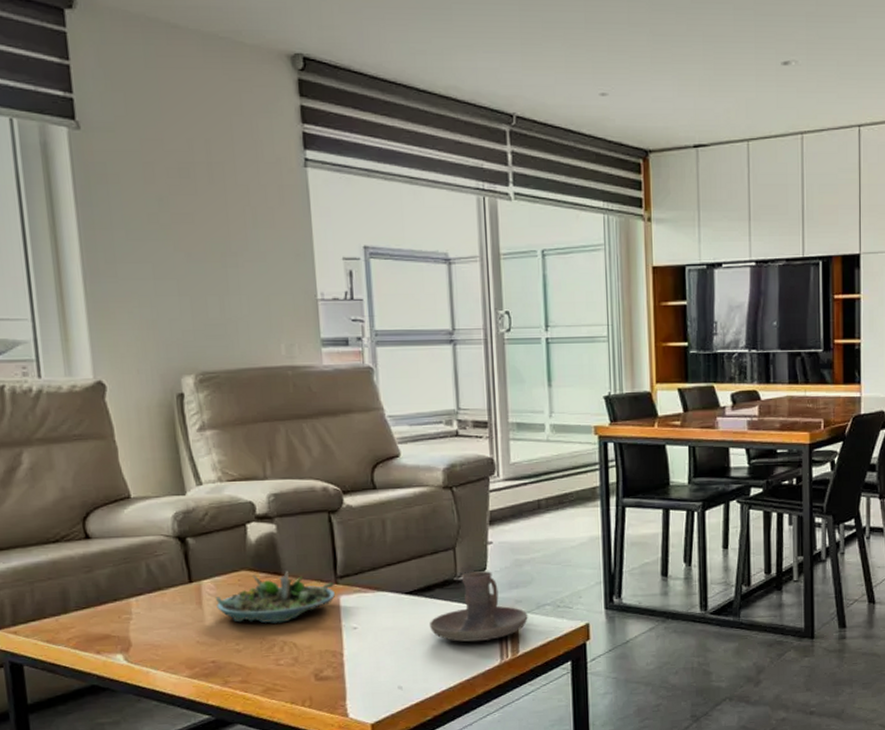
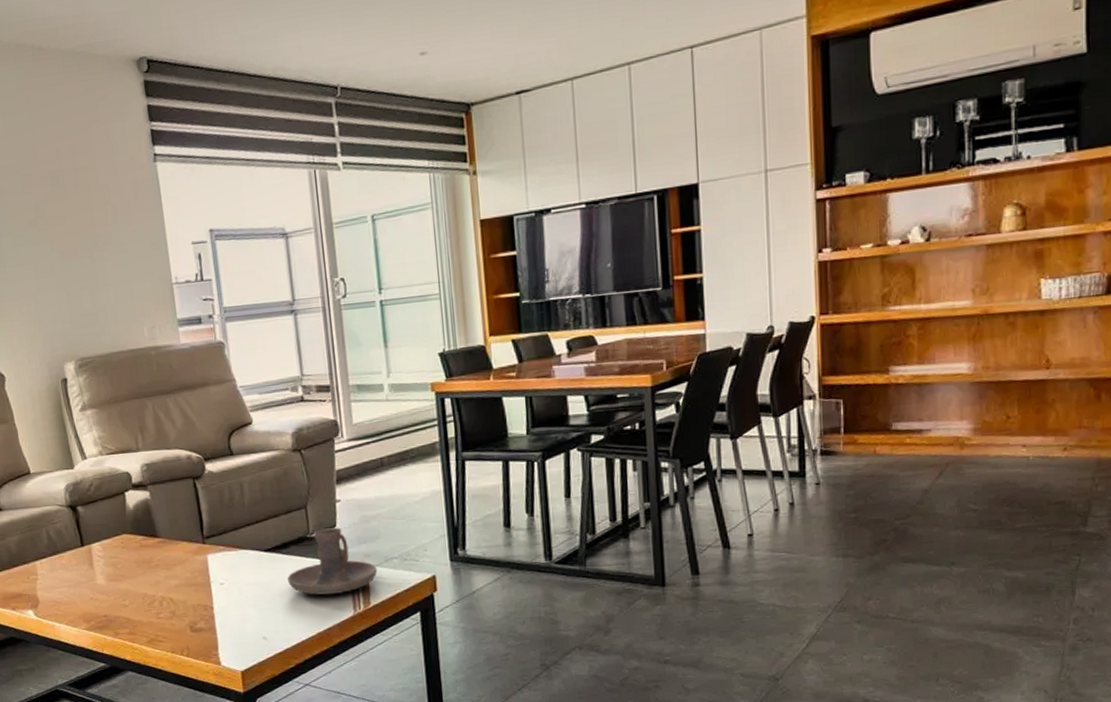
succulent planter: present [216,570,335,624] -> none [104,533,203,581]

